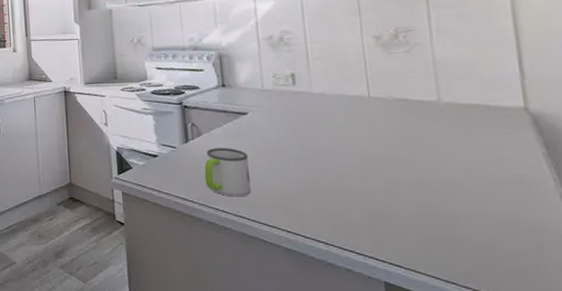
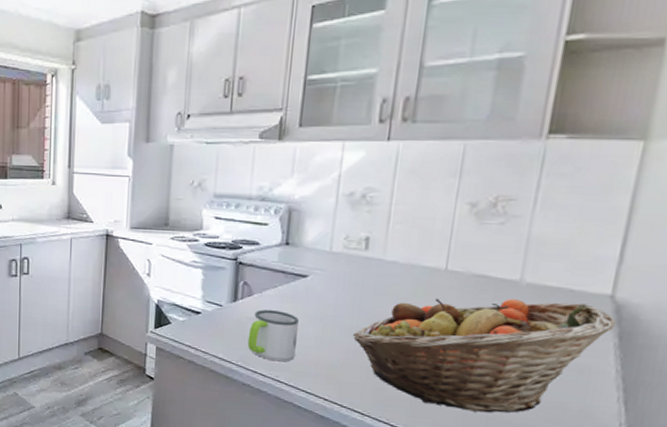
fruit basket: none [300,117,539,232] -> present [353,298,617,413]

